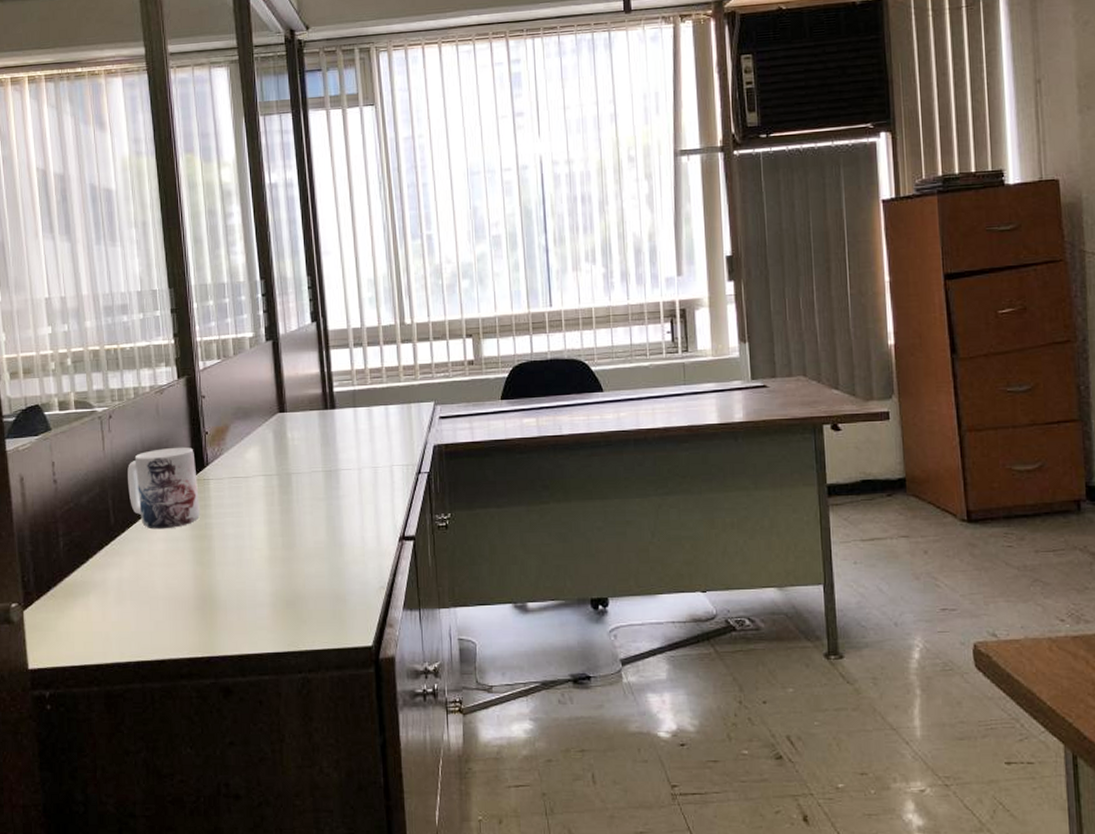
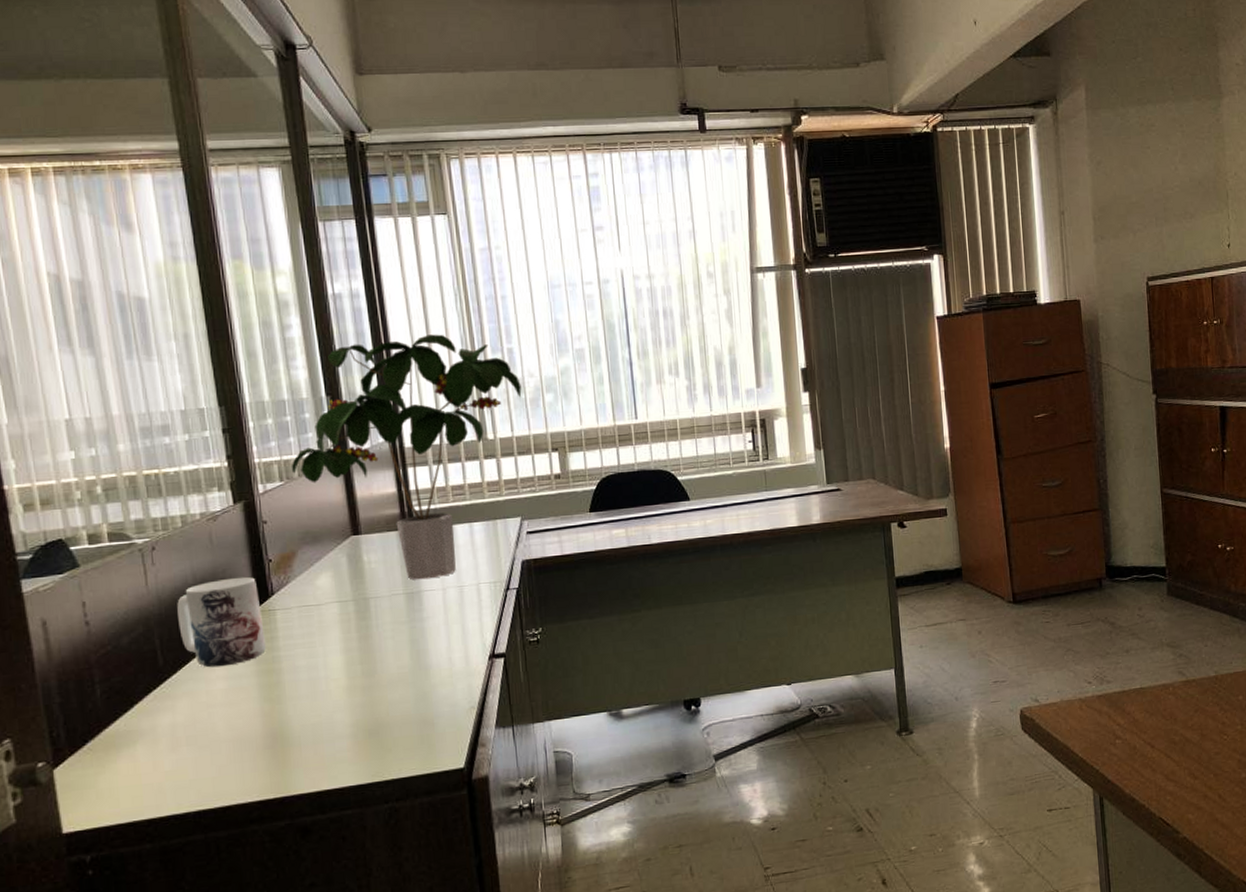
potted plant: none [227,221,439,459] -> present [291,334,522,580]

